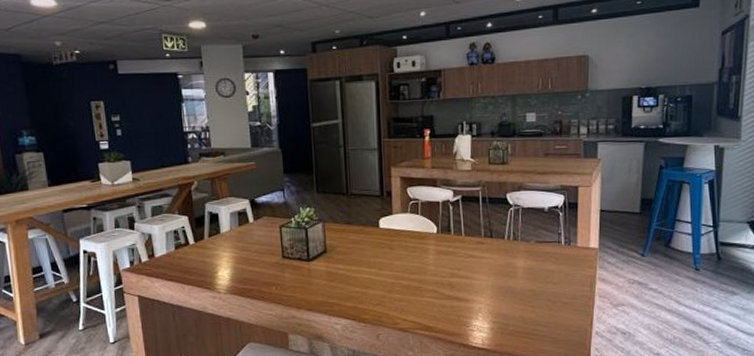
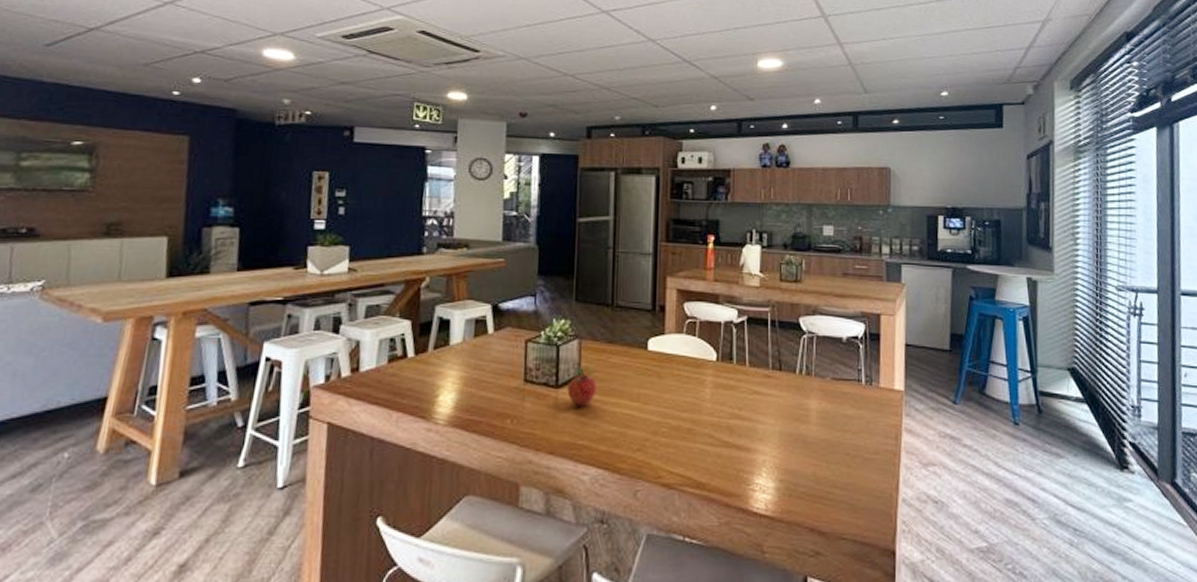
fruit: none [317,244,341,275] -> present [567,367,597,407]

